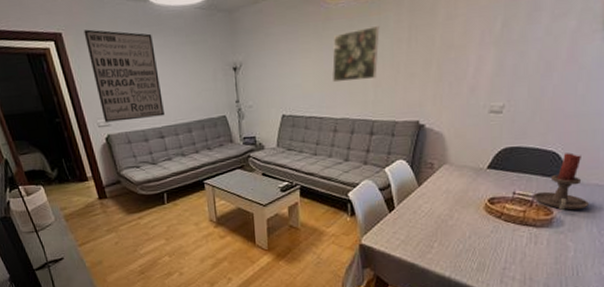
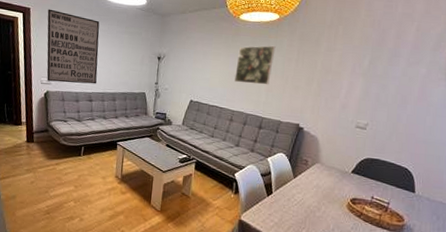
candle holder: present [533,152,589,210] -> none [388,171,434,222]

